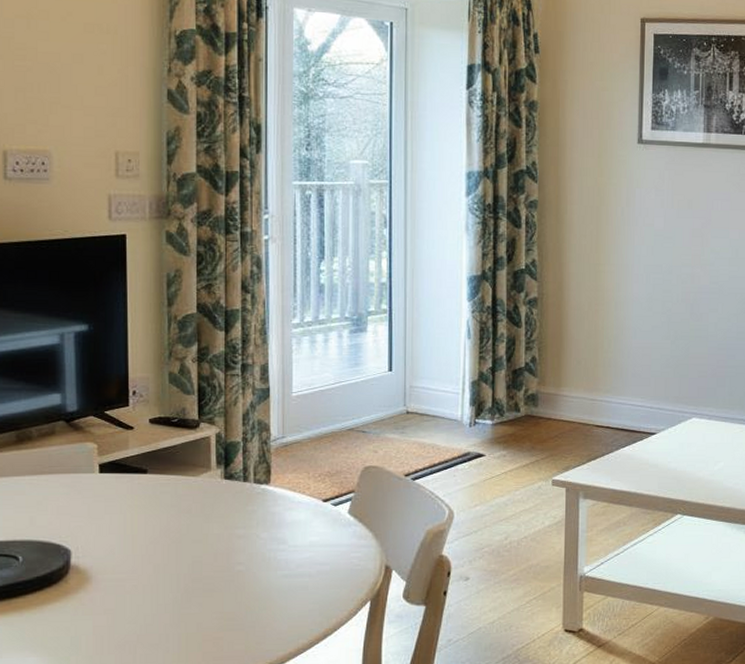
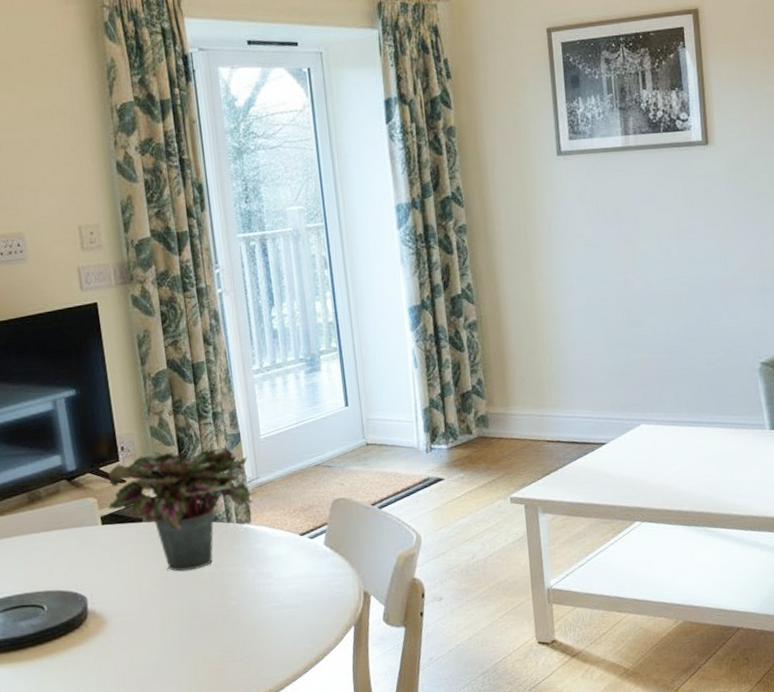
potted plant: none [109,399,280,530] -> present [107,447,256,572]

